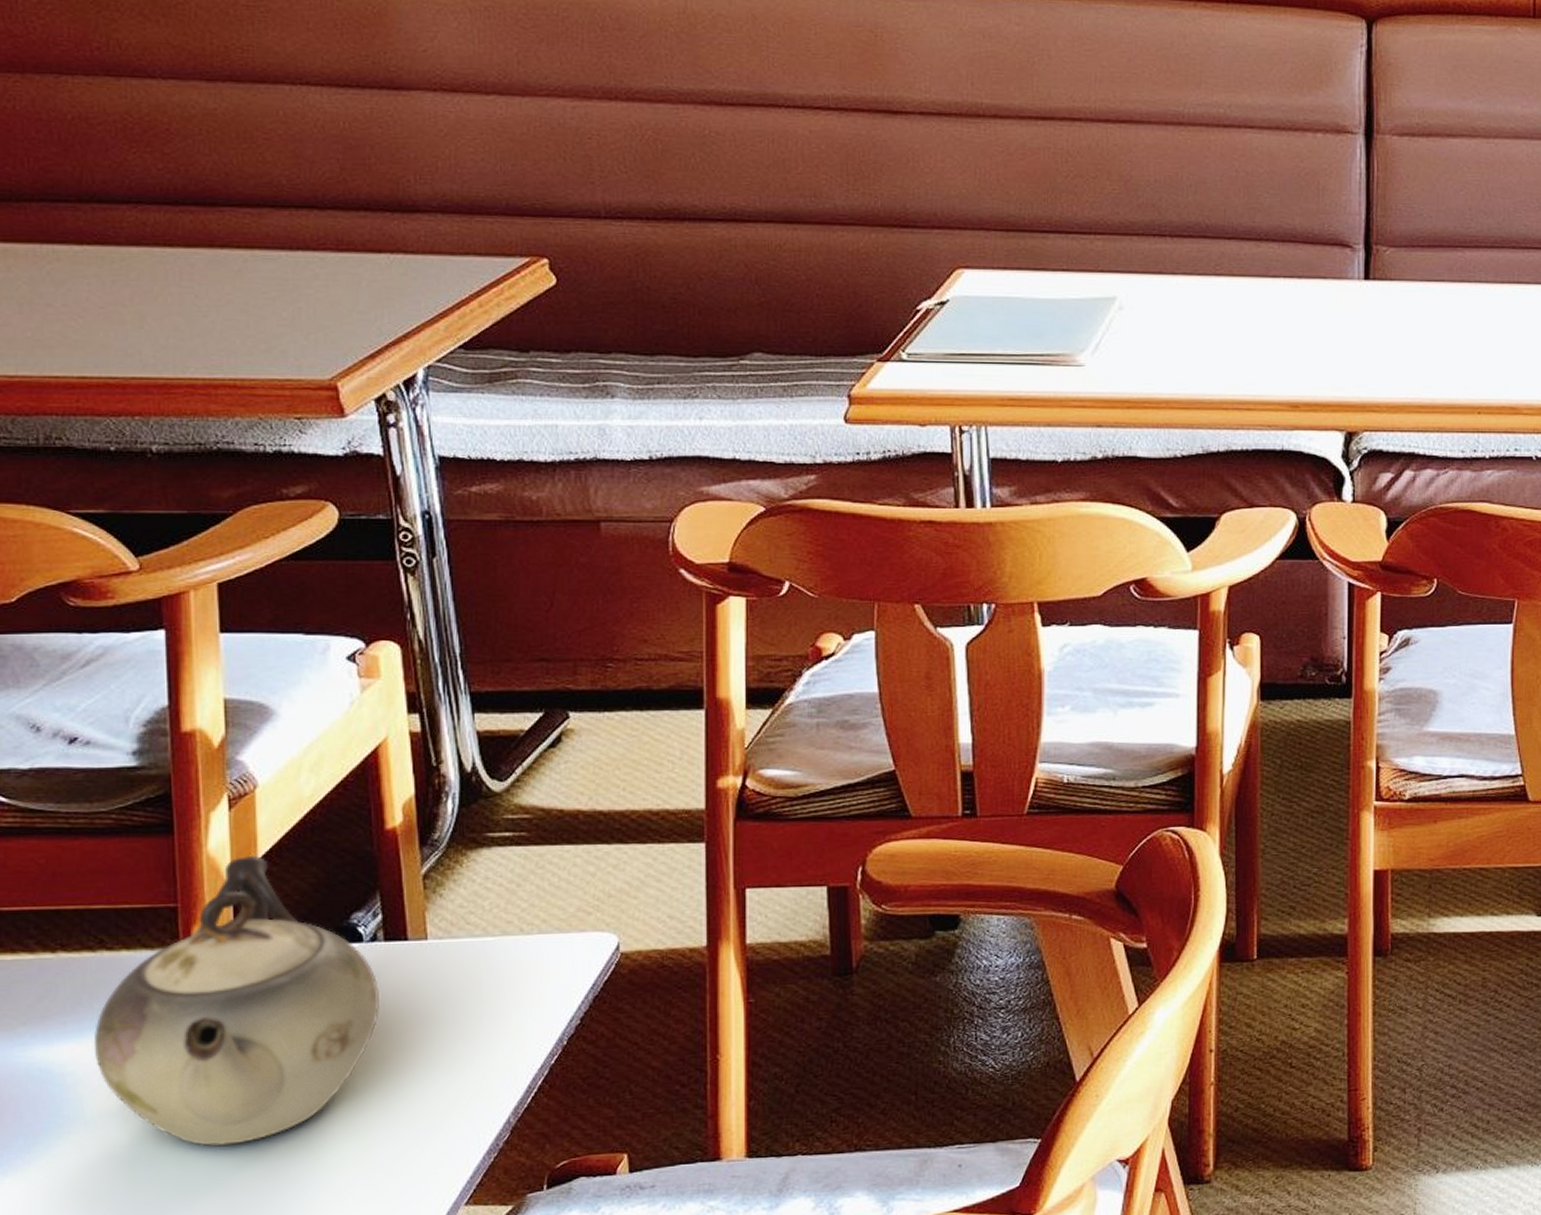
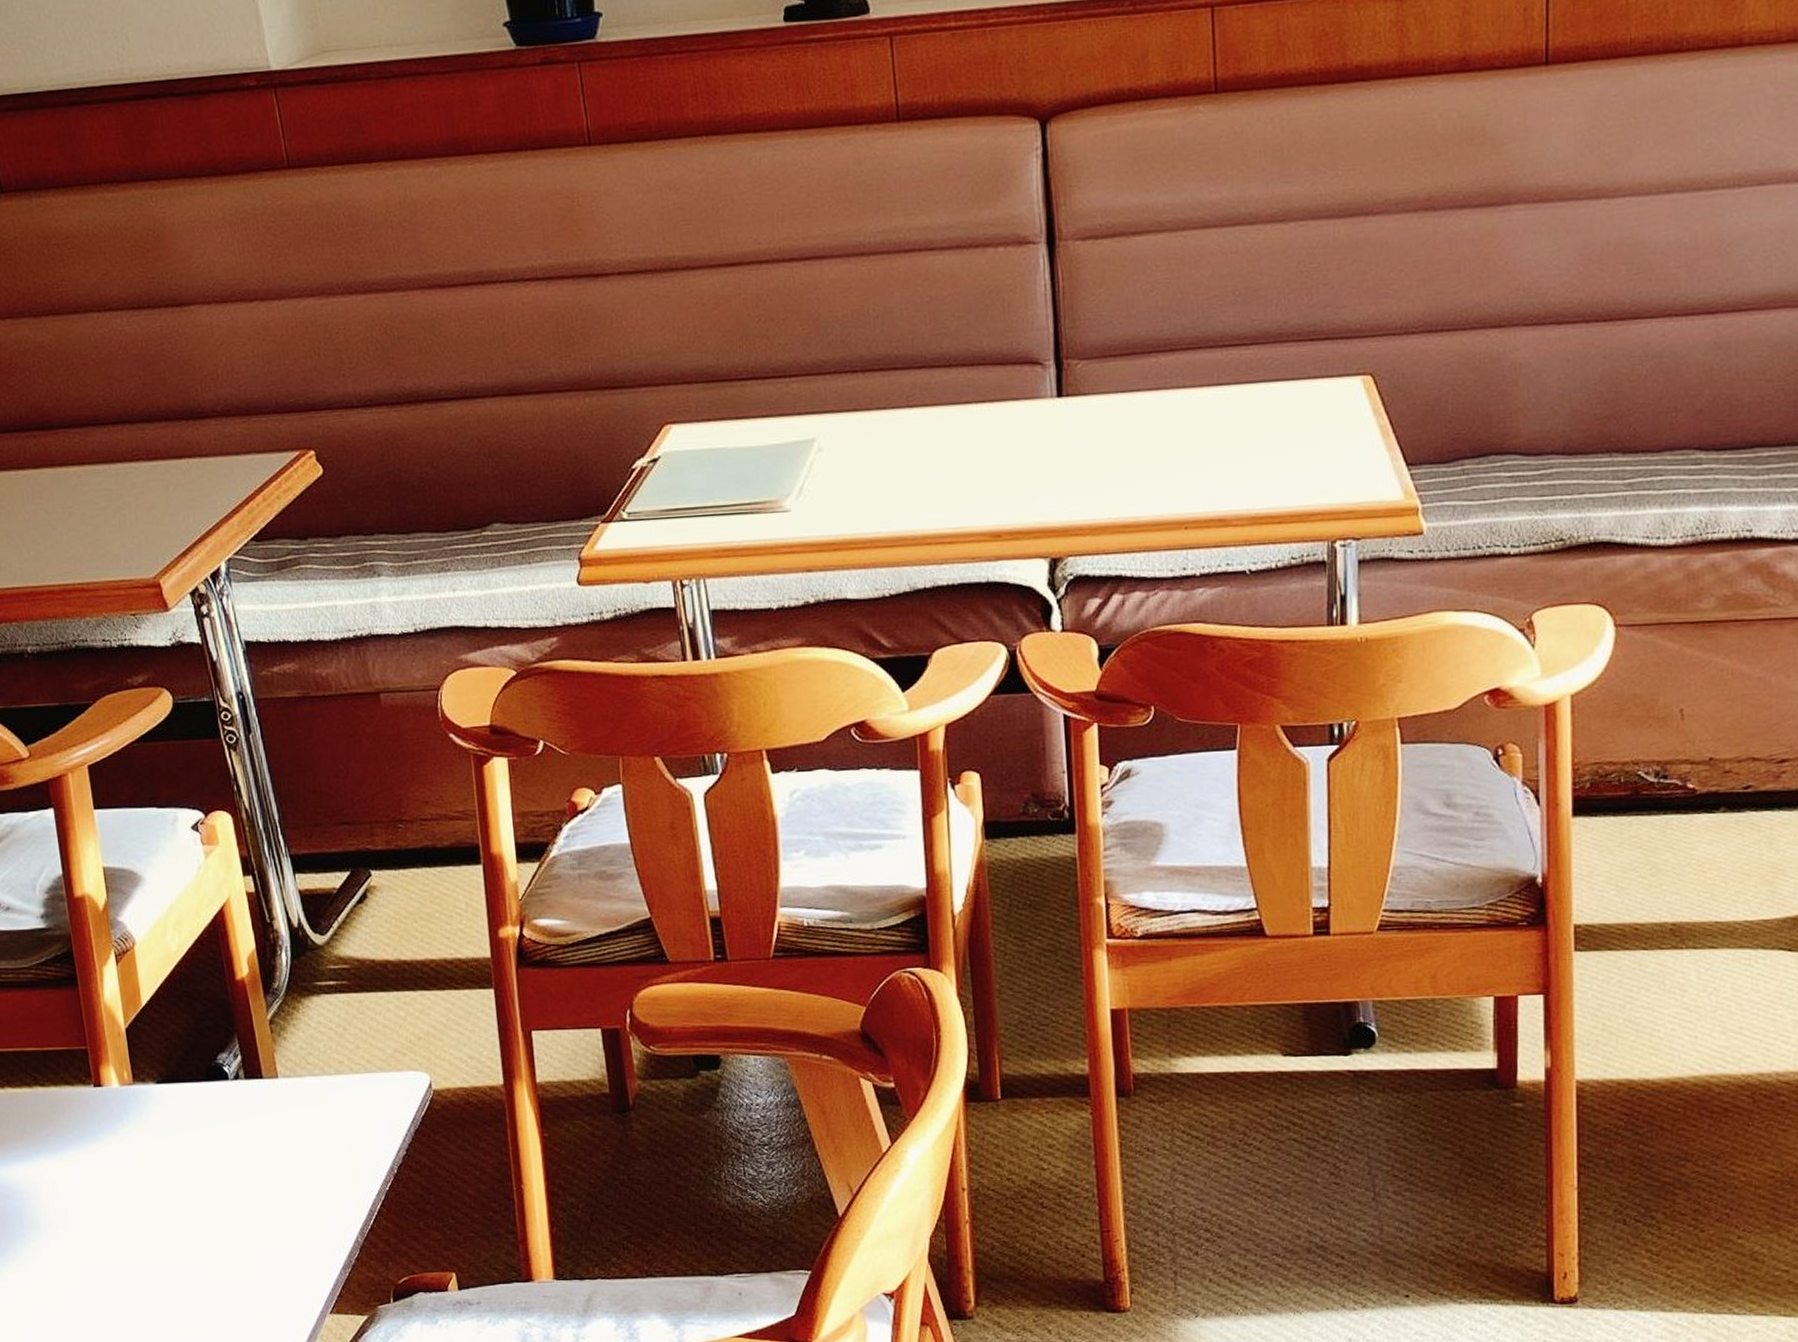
teapot: present [93,855,381,1147] -> none [38,1004,248,1256]

